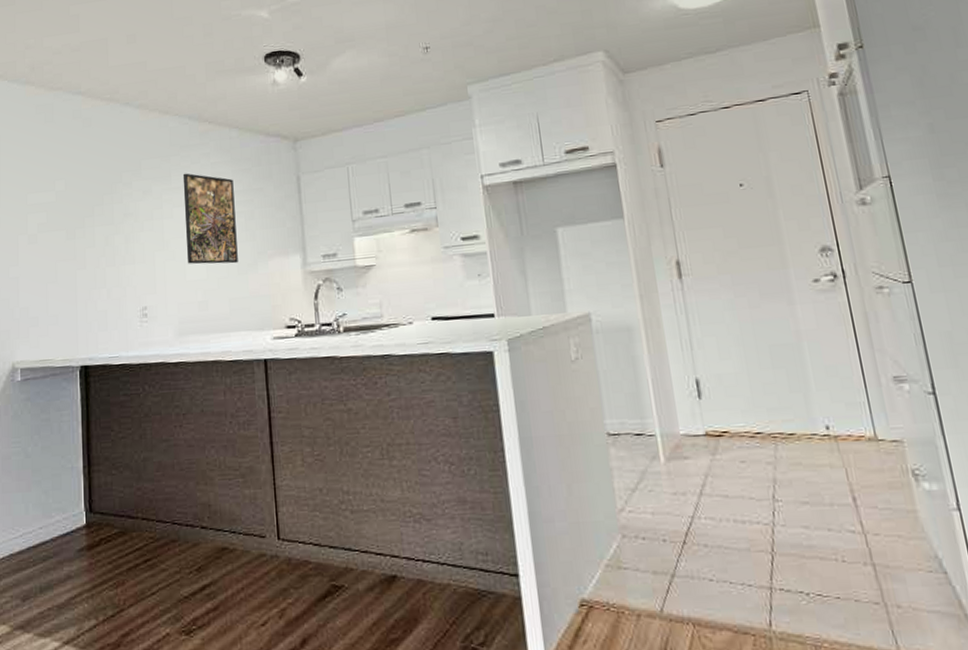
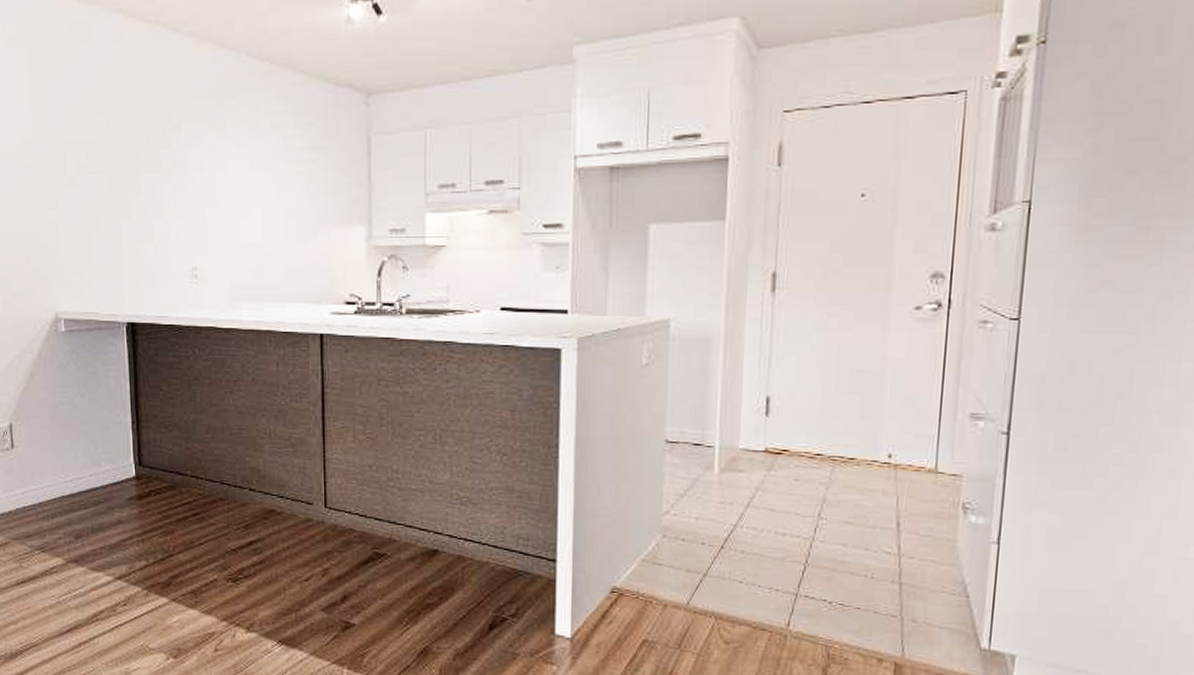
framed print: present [182,173,238,264] -> none [238,121,297,229]

